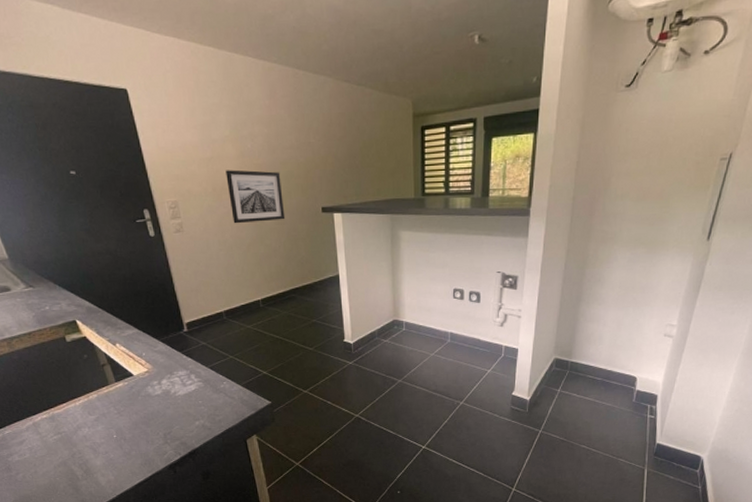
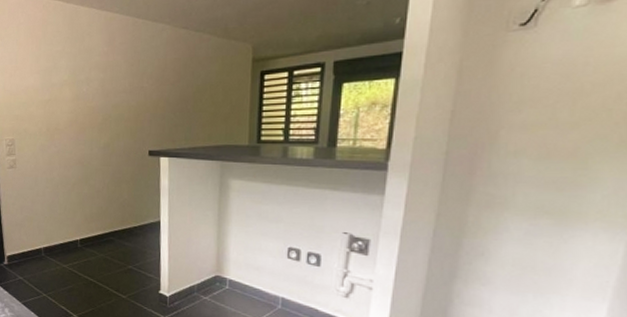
wall art: present [226,169,286,224] -> none [60,111,112,163]

